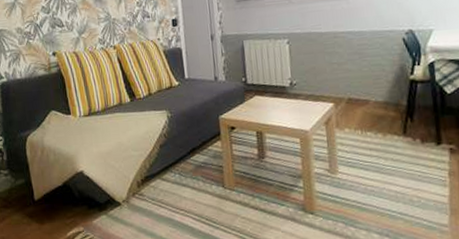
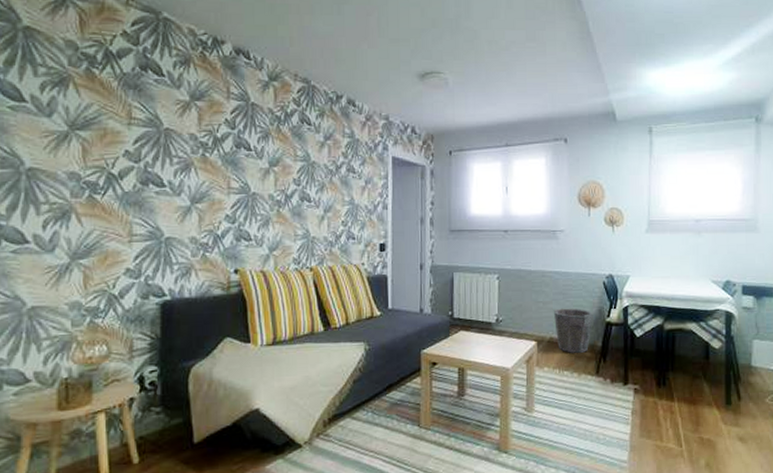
waste bin: none [349,67,395,114] -> present [553,308,593,354]

